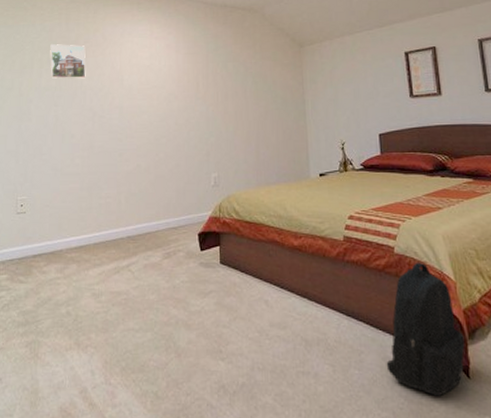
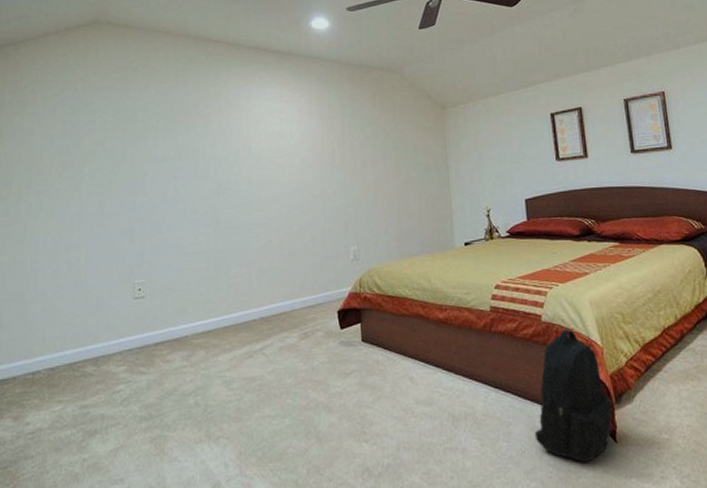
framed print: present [50,44,86,79] -> none [166,109,209,148]

